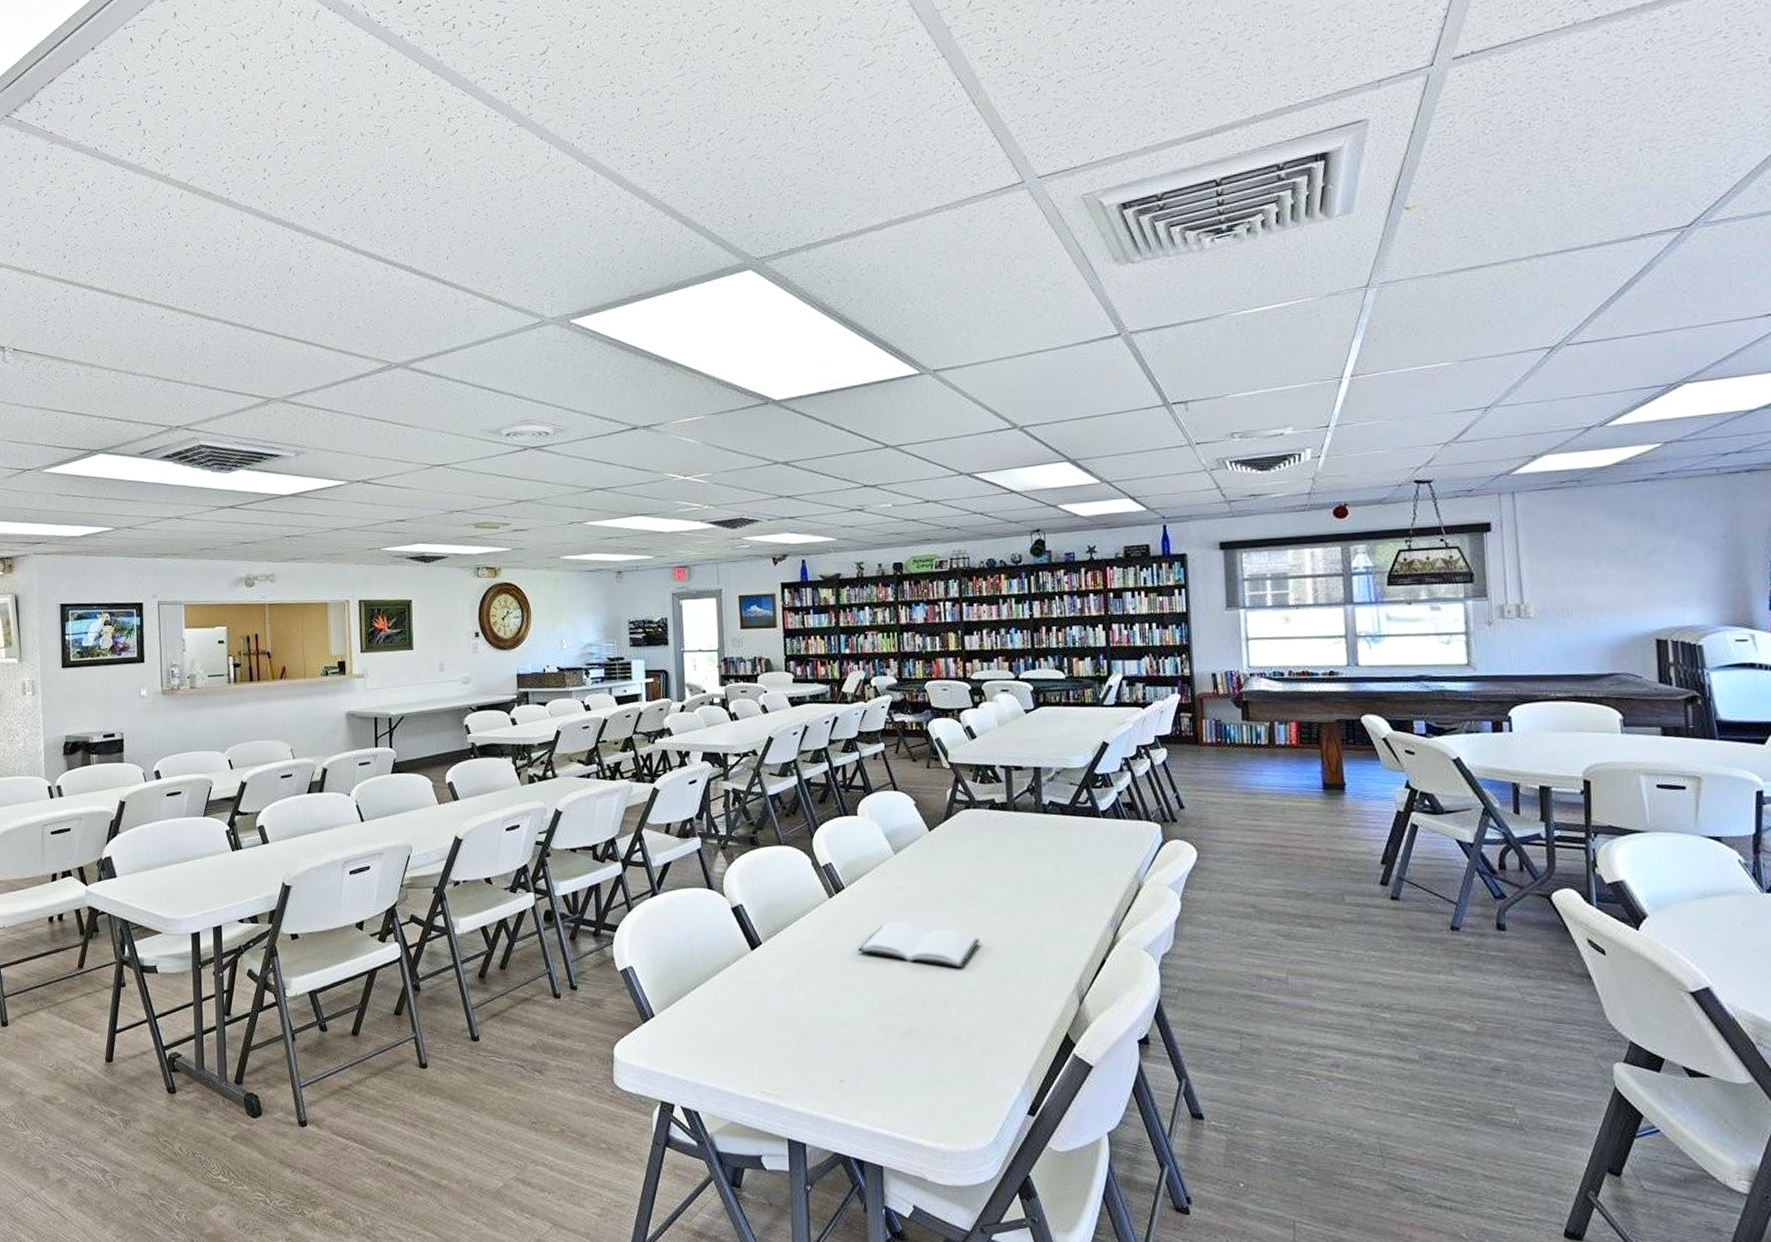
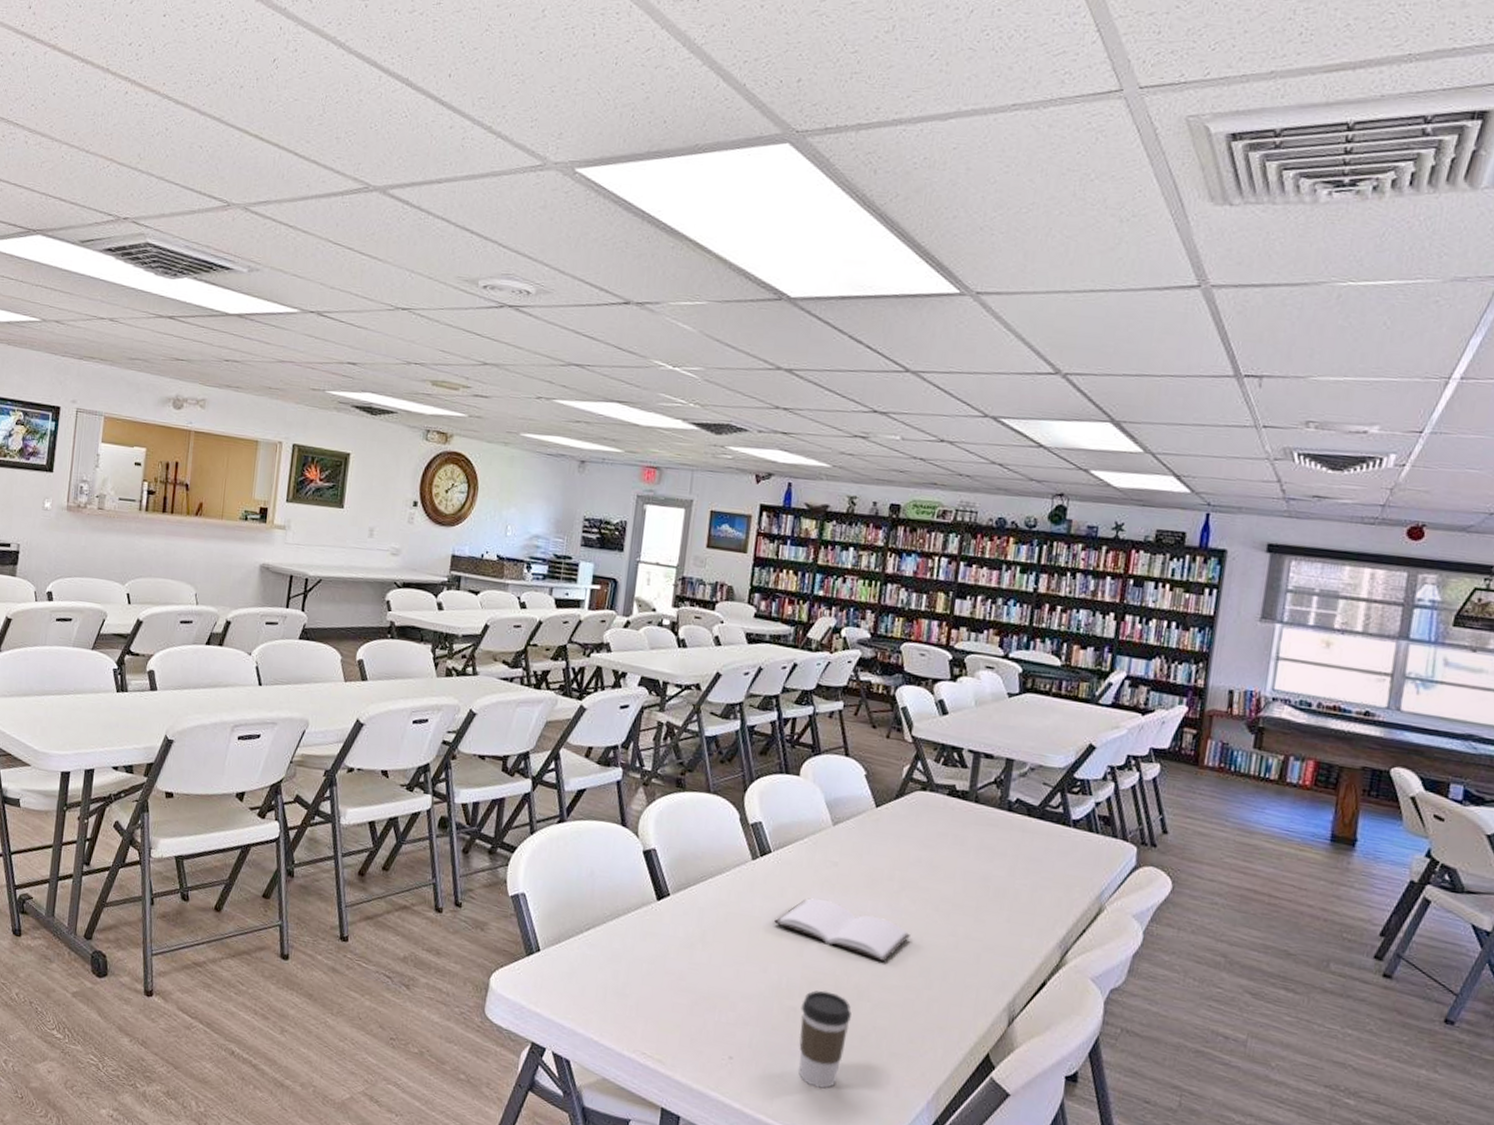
coffee cup: none [895,1004,941,1093] -> present [798,990,852,1089]

